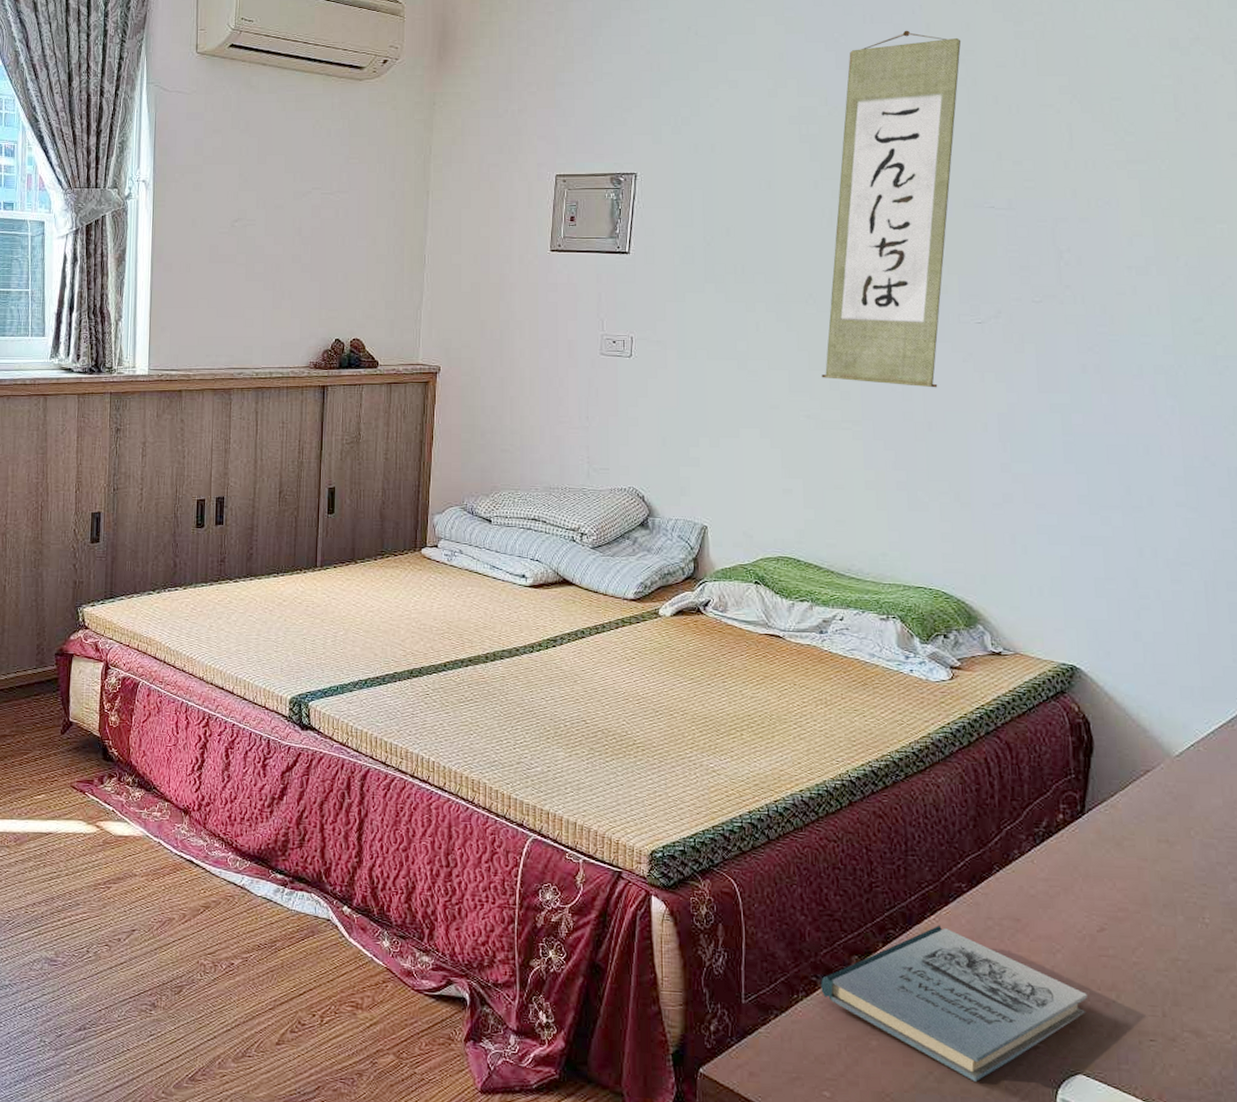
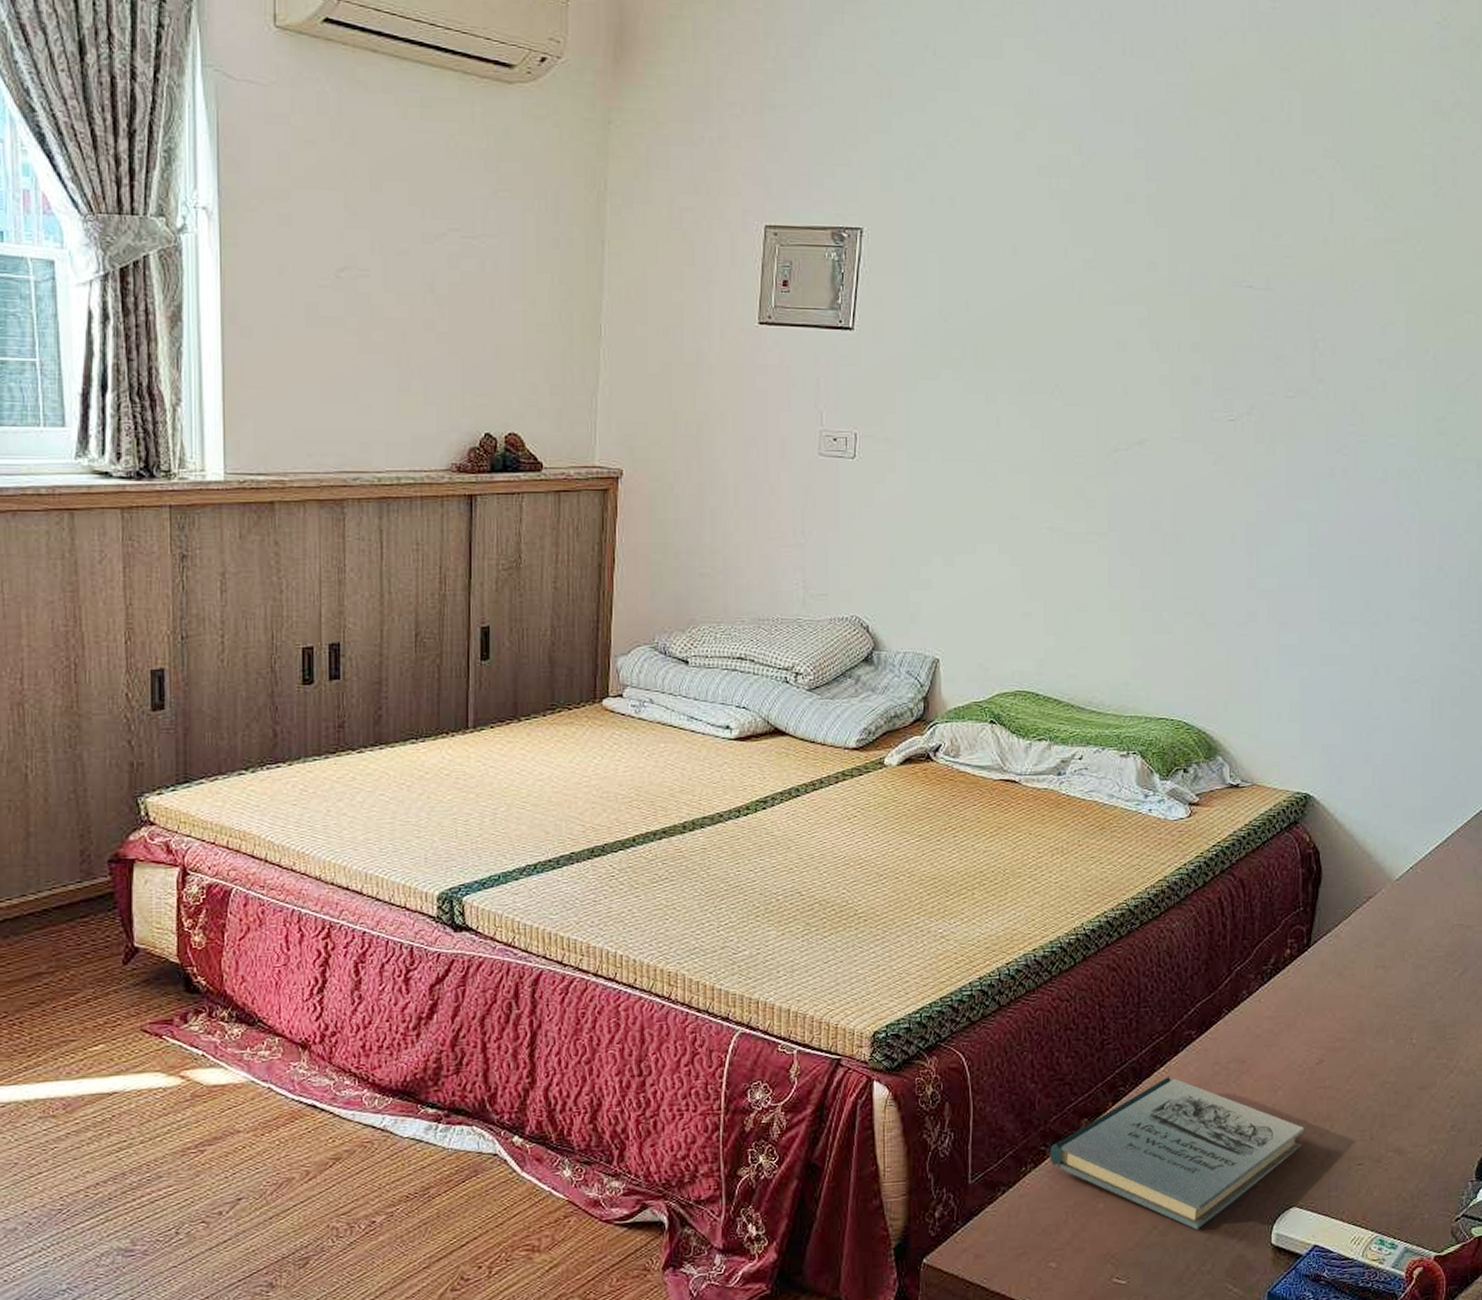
wall scroll: present [821,30,962,388] -> none [1066,68,1226,495]

